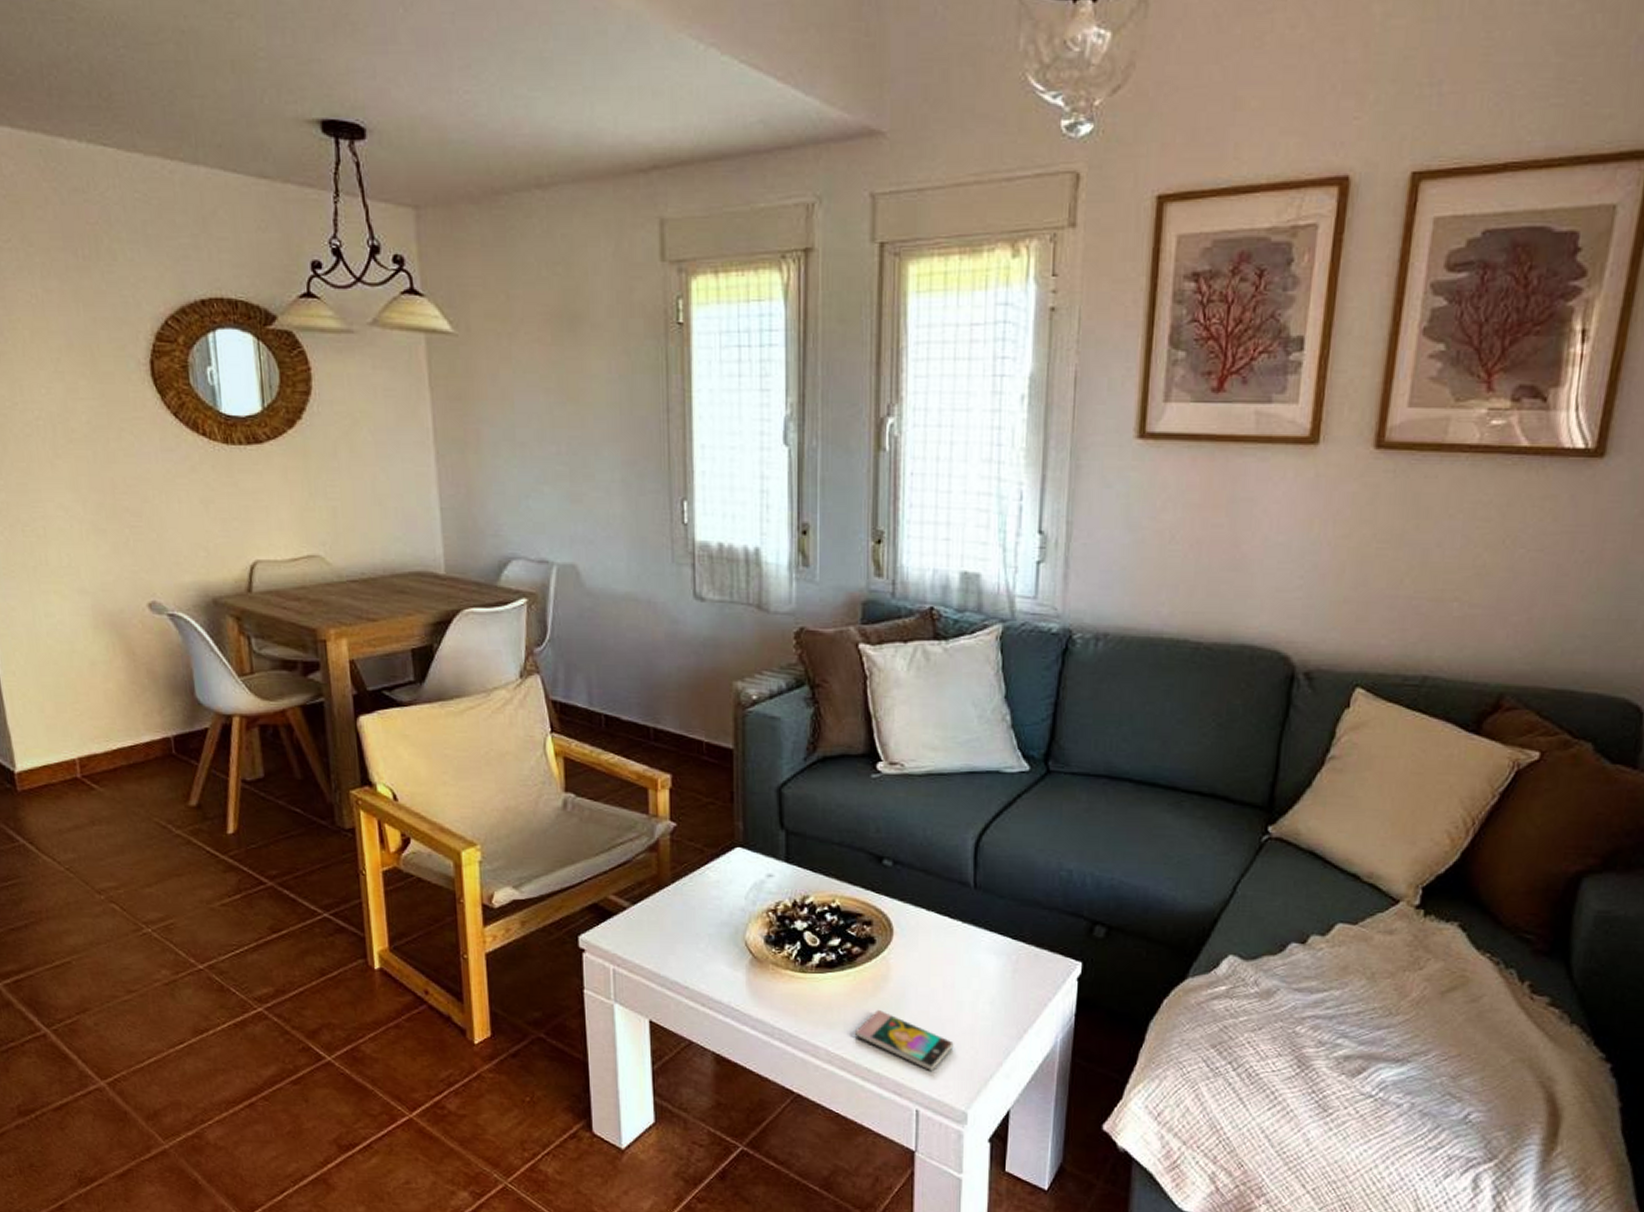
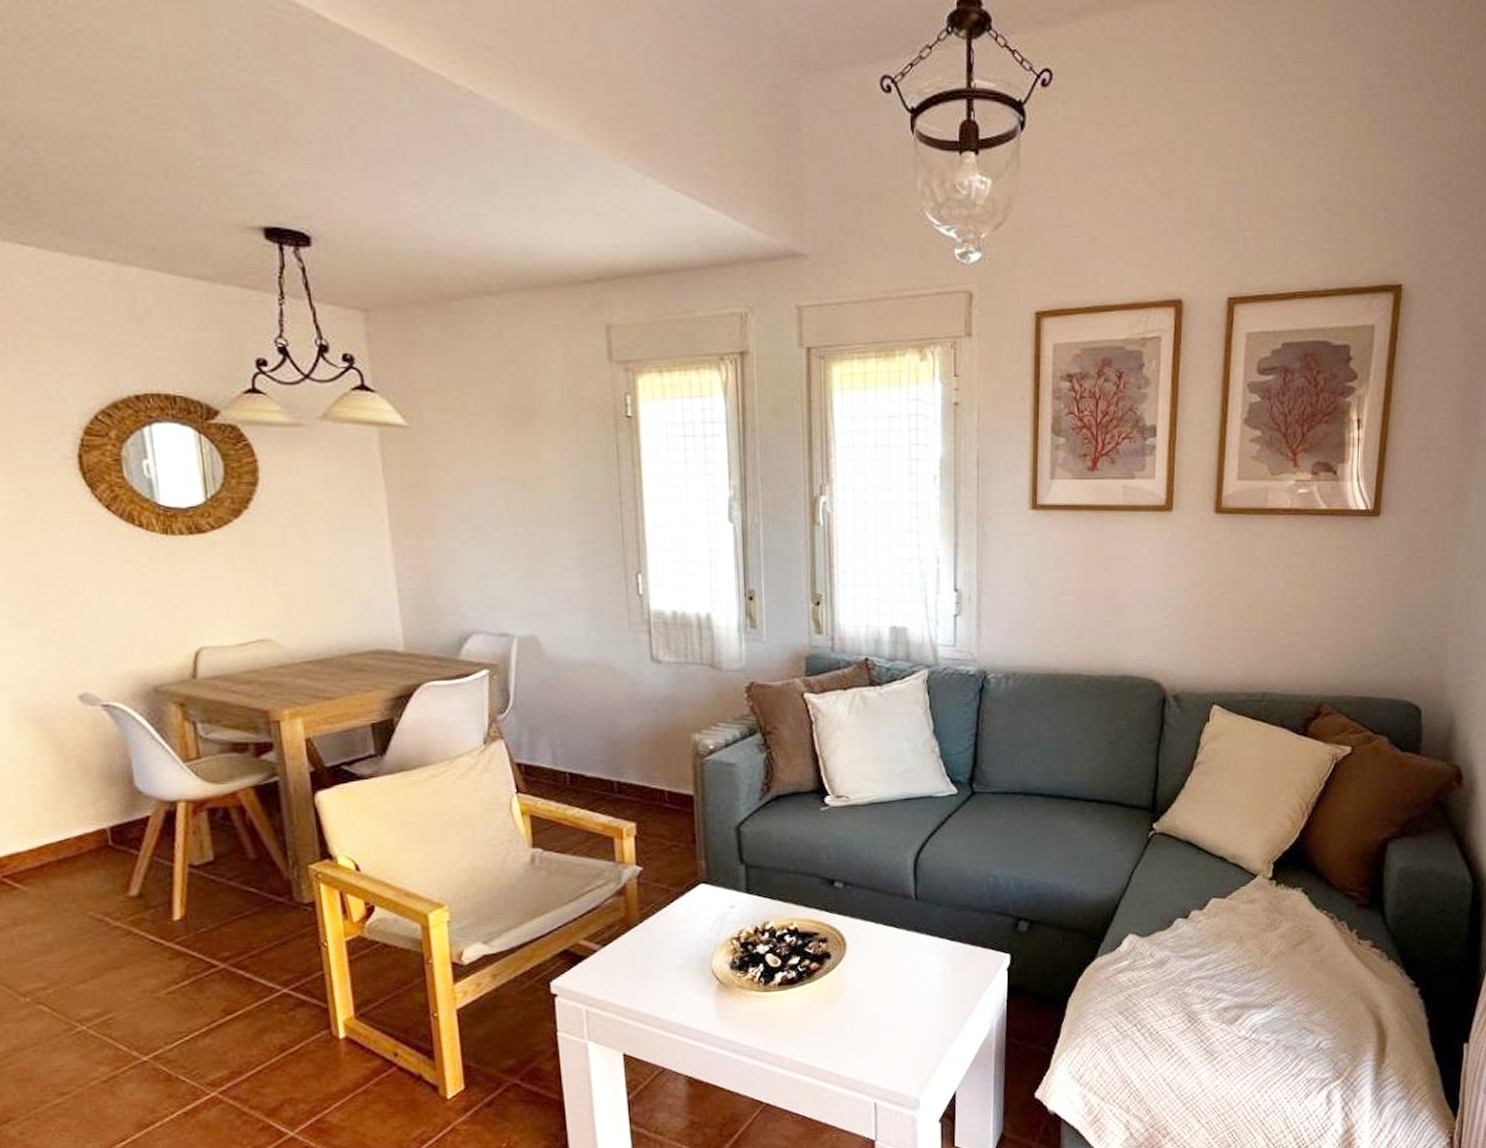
smartphone: present [854,1009,954,1071] -> none [816,1016,905,1066]

